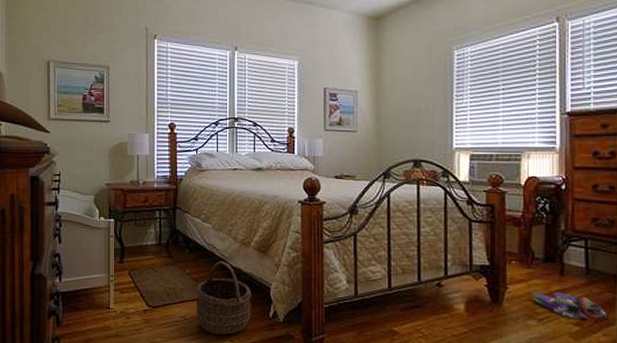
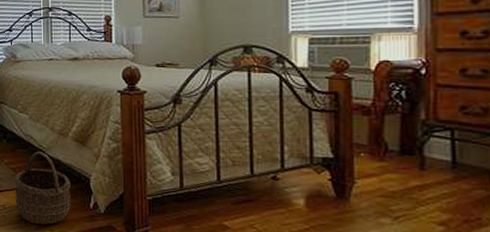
slippers: present [532,292,606,320] -> none [386,187,478,219]

